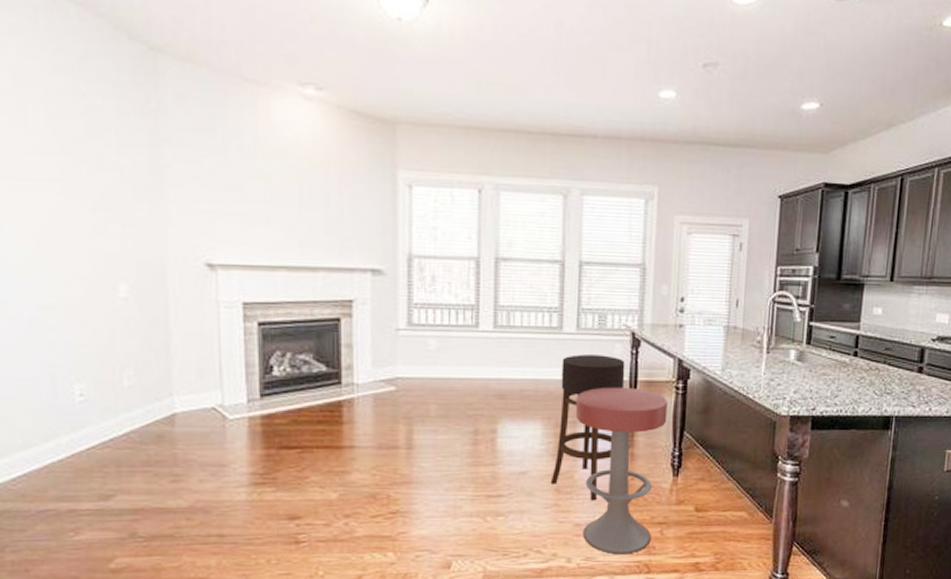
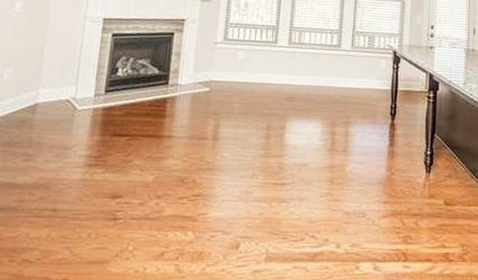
bar stool: present [550,354,625,500] -> none [326,67,388,191]
bar stool: present [575,387,668,555] -> none [348,94,422,243]

